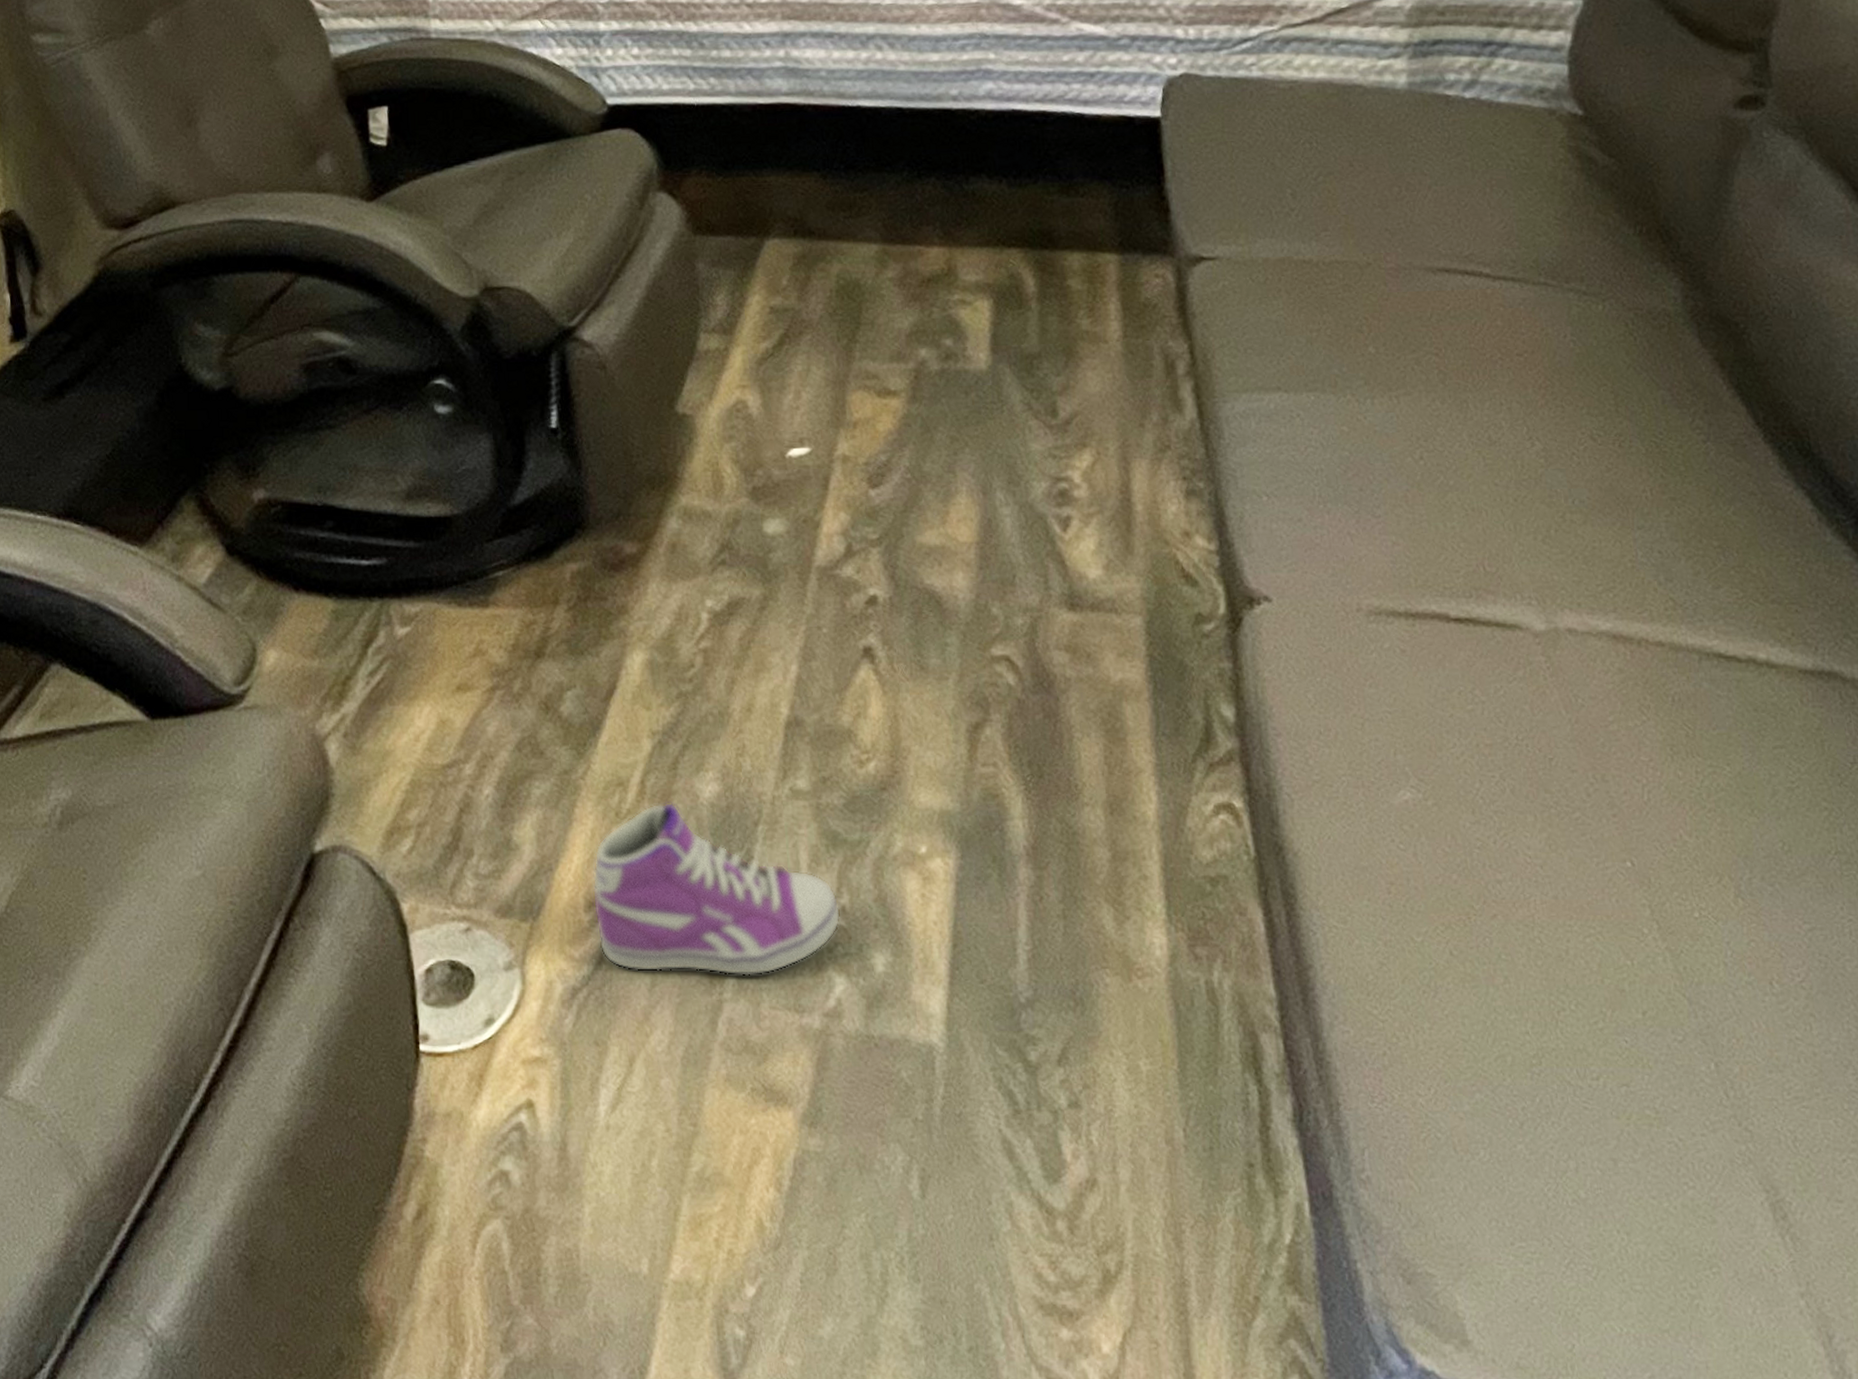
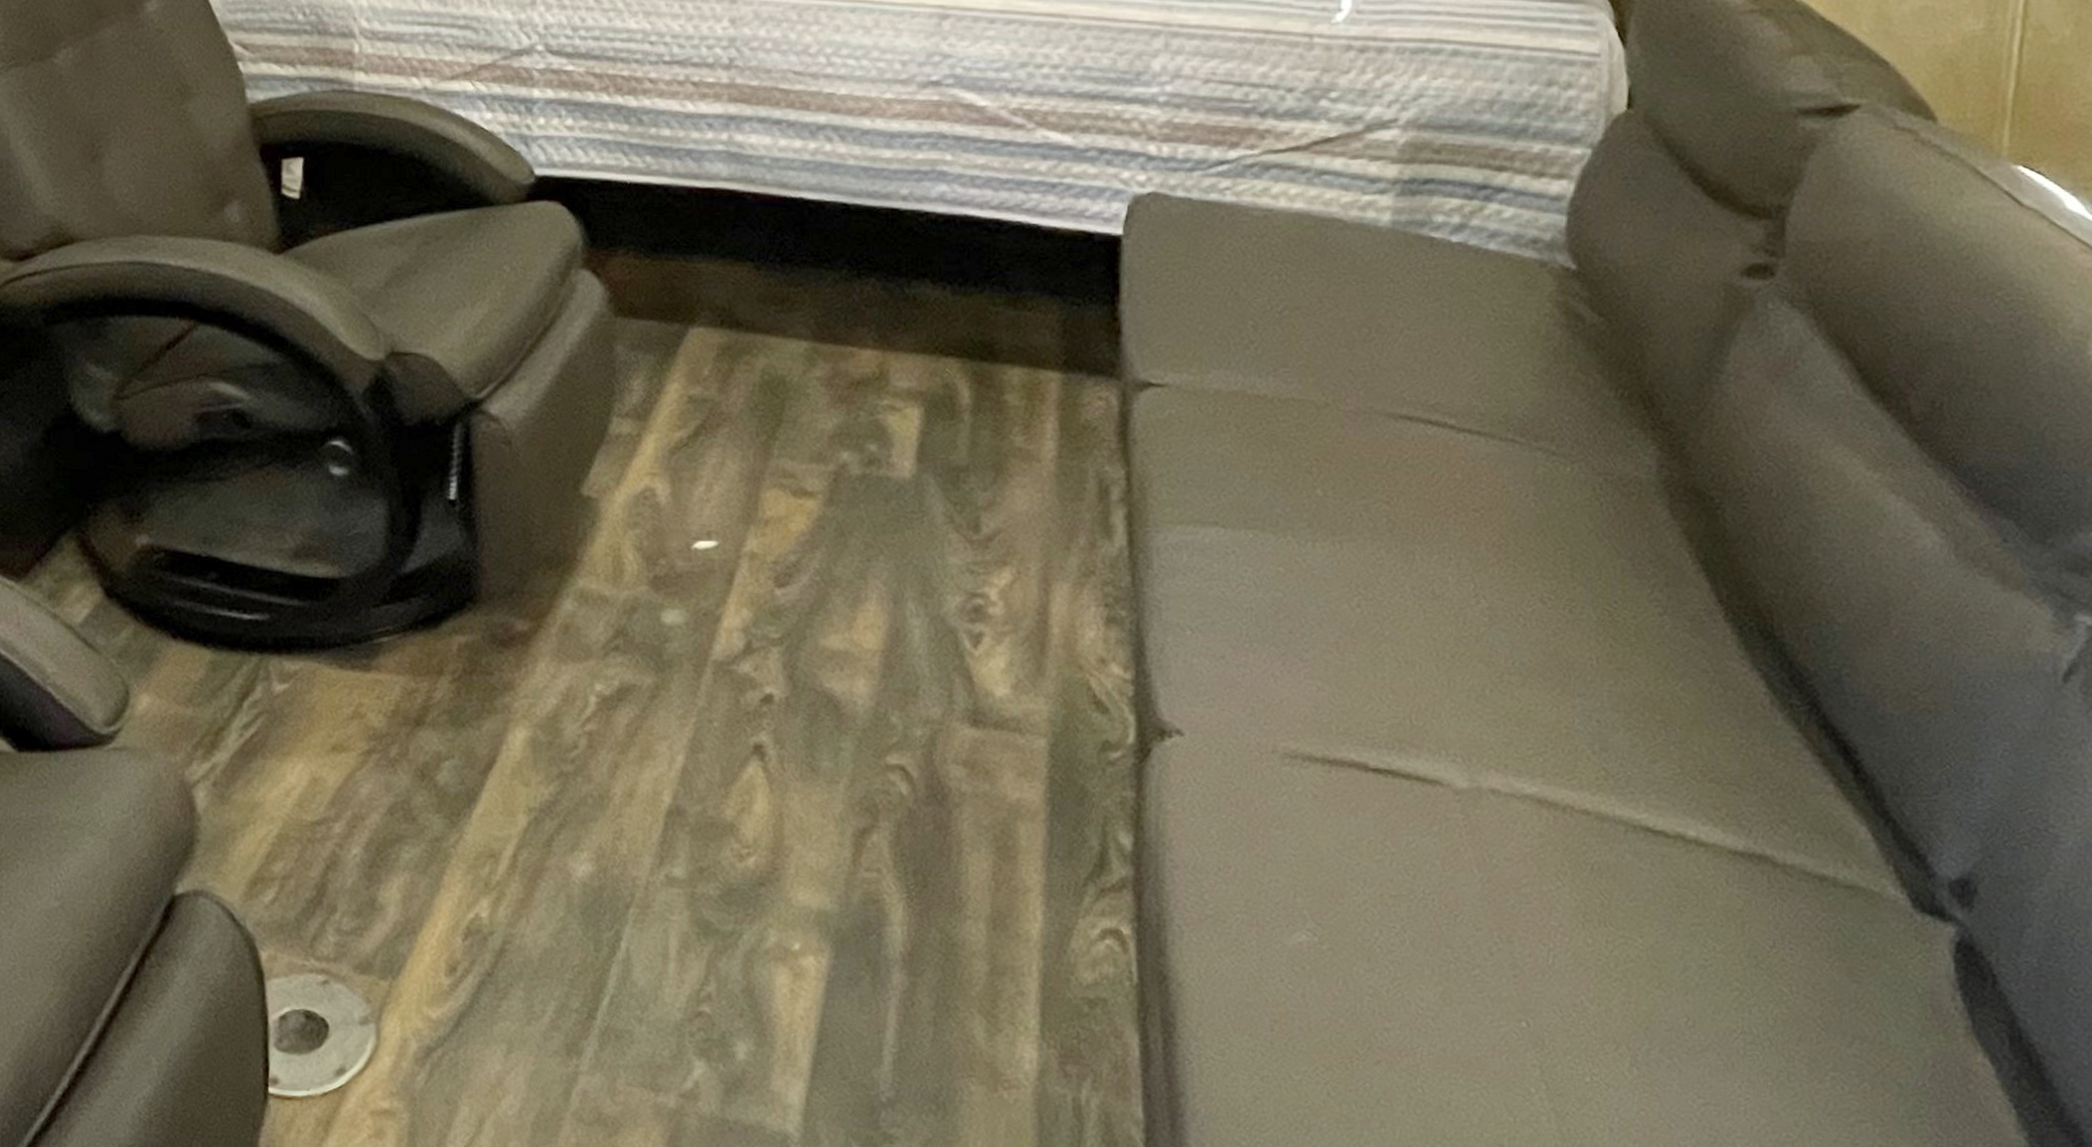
sneaker: present [592,802,841,976] -> none [454,877,707,1053]

